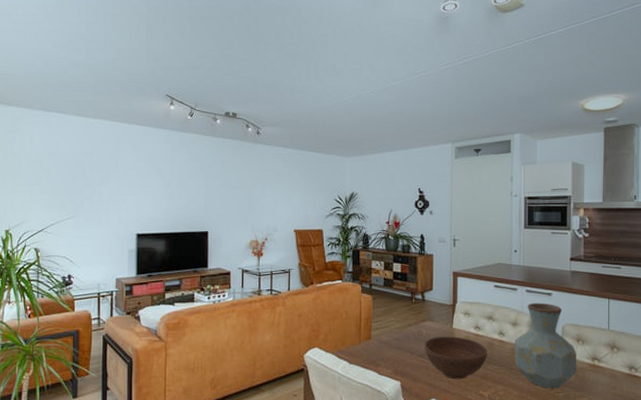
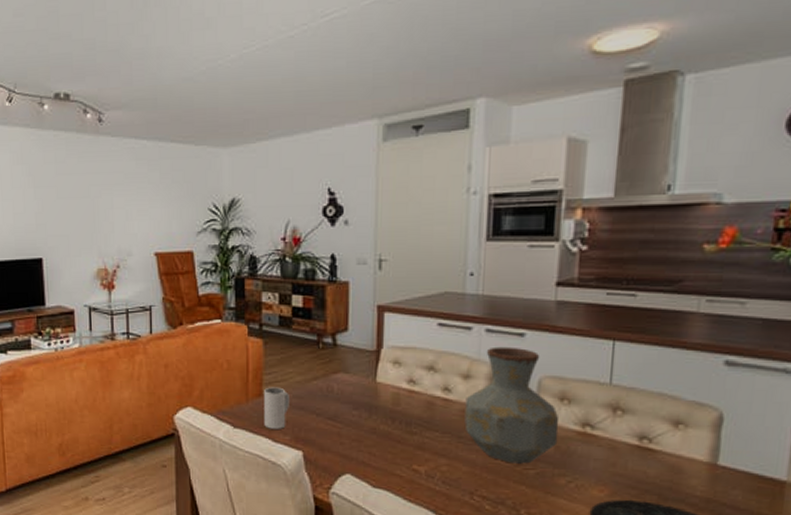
mug: none [372,332,392,364] -> present [264,387,291,429]
bowl: present [424,336,487,380] -> none [336,392,425,450]

